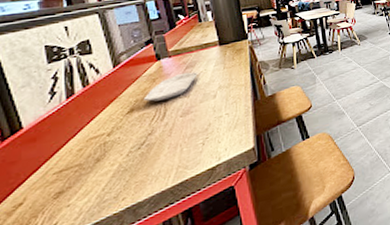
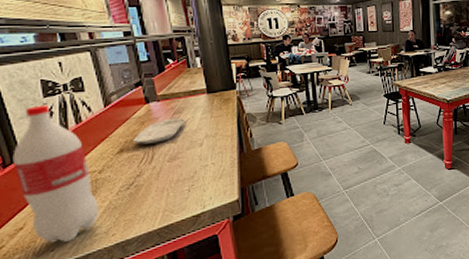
soda bottle: none [12,70,108,217] -> present [12,105,99,243]

